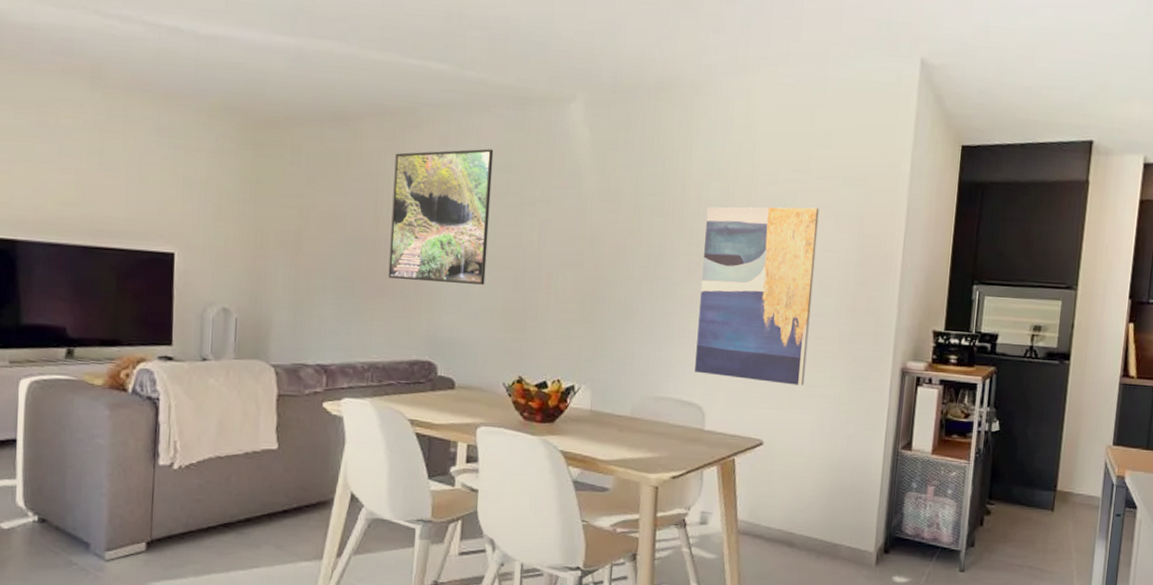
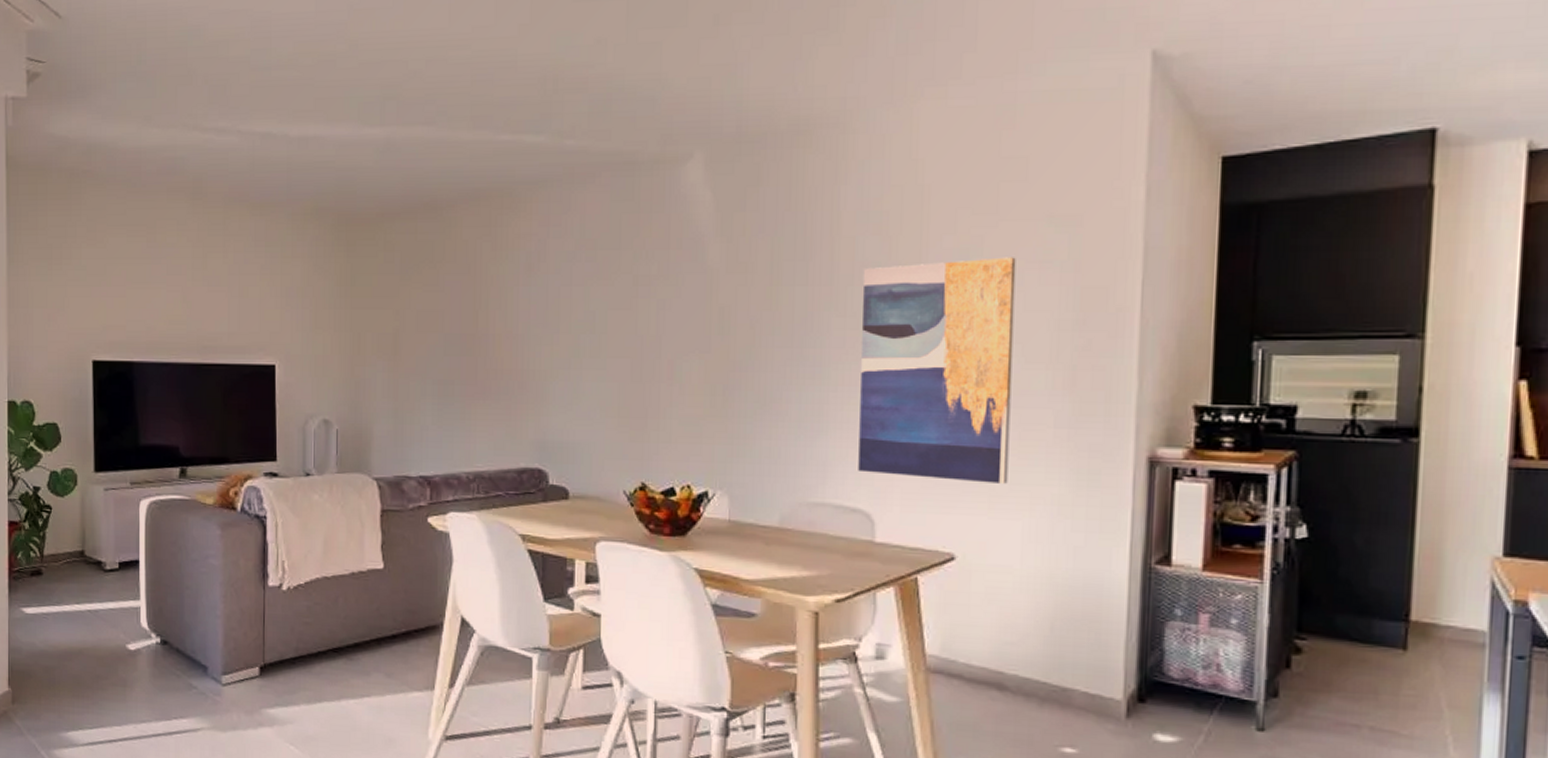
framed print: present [388,148,494,285] -> none [490,225,601,379]

